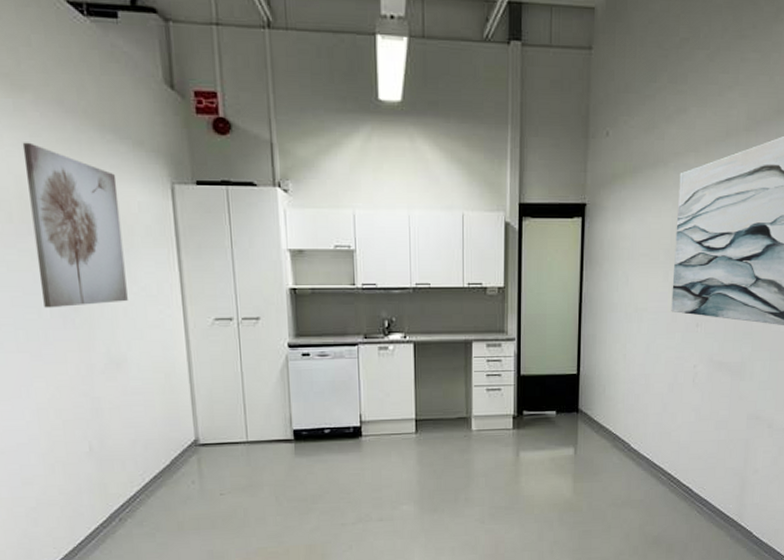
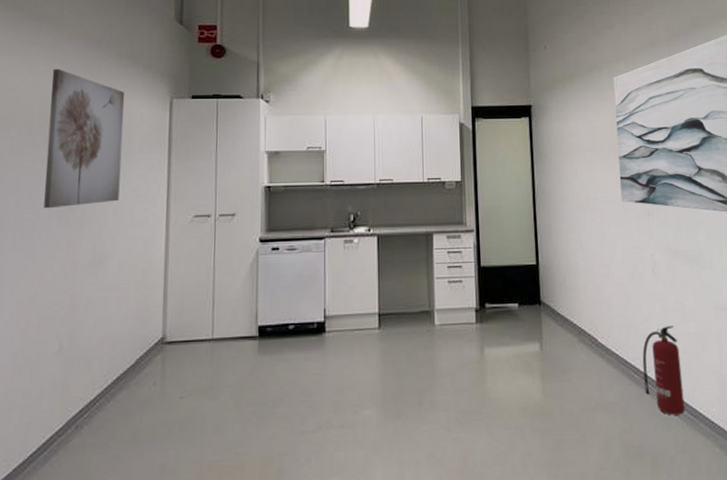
fire extinguisher: none [670,433,708,511] -> present [642,326,685,415]

